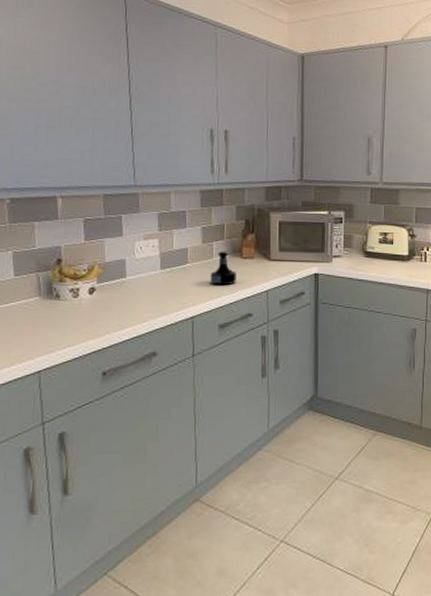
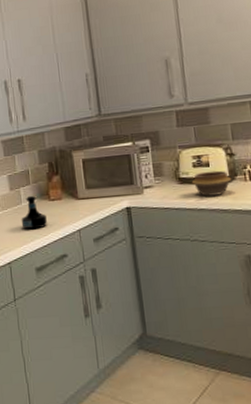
bowl: none [376,248,410,272] -> present [191,170,232,196]

